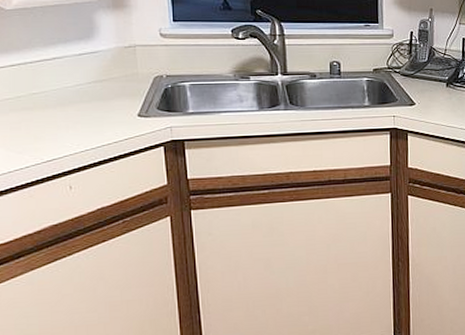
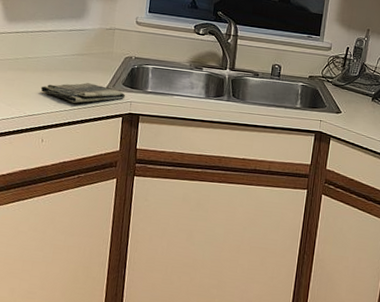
dish towel: none [56,113,163,139] -> present [40,83,126,103]

